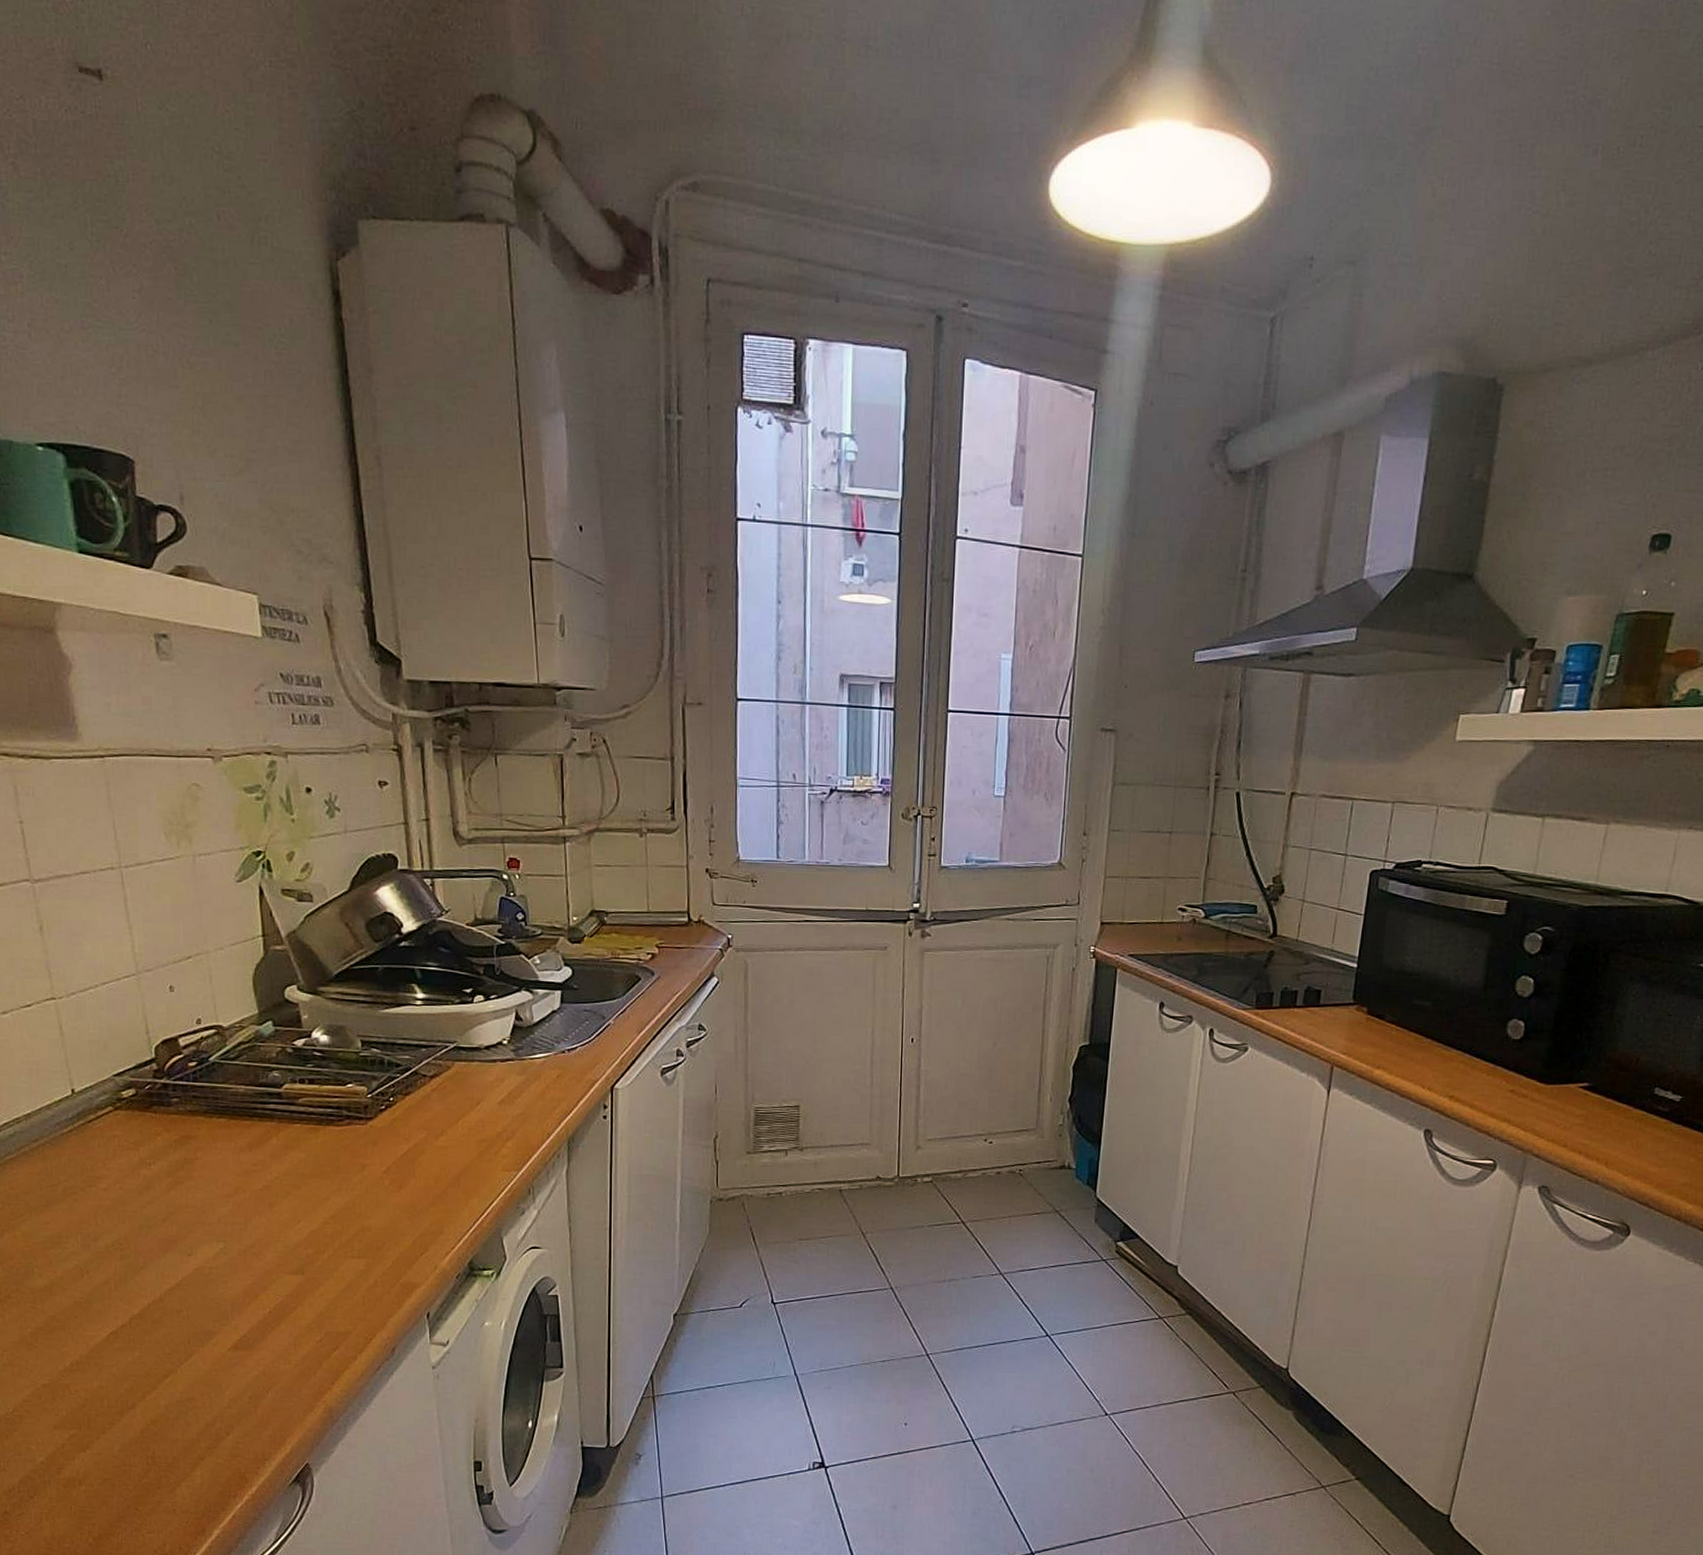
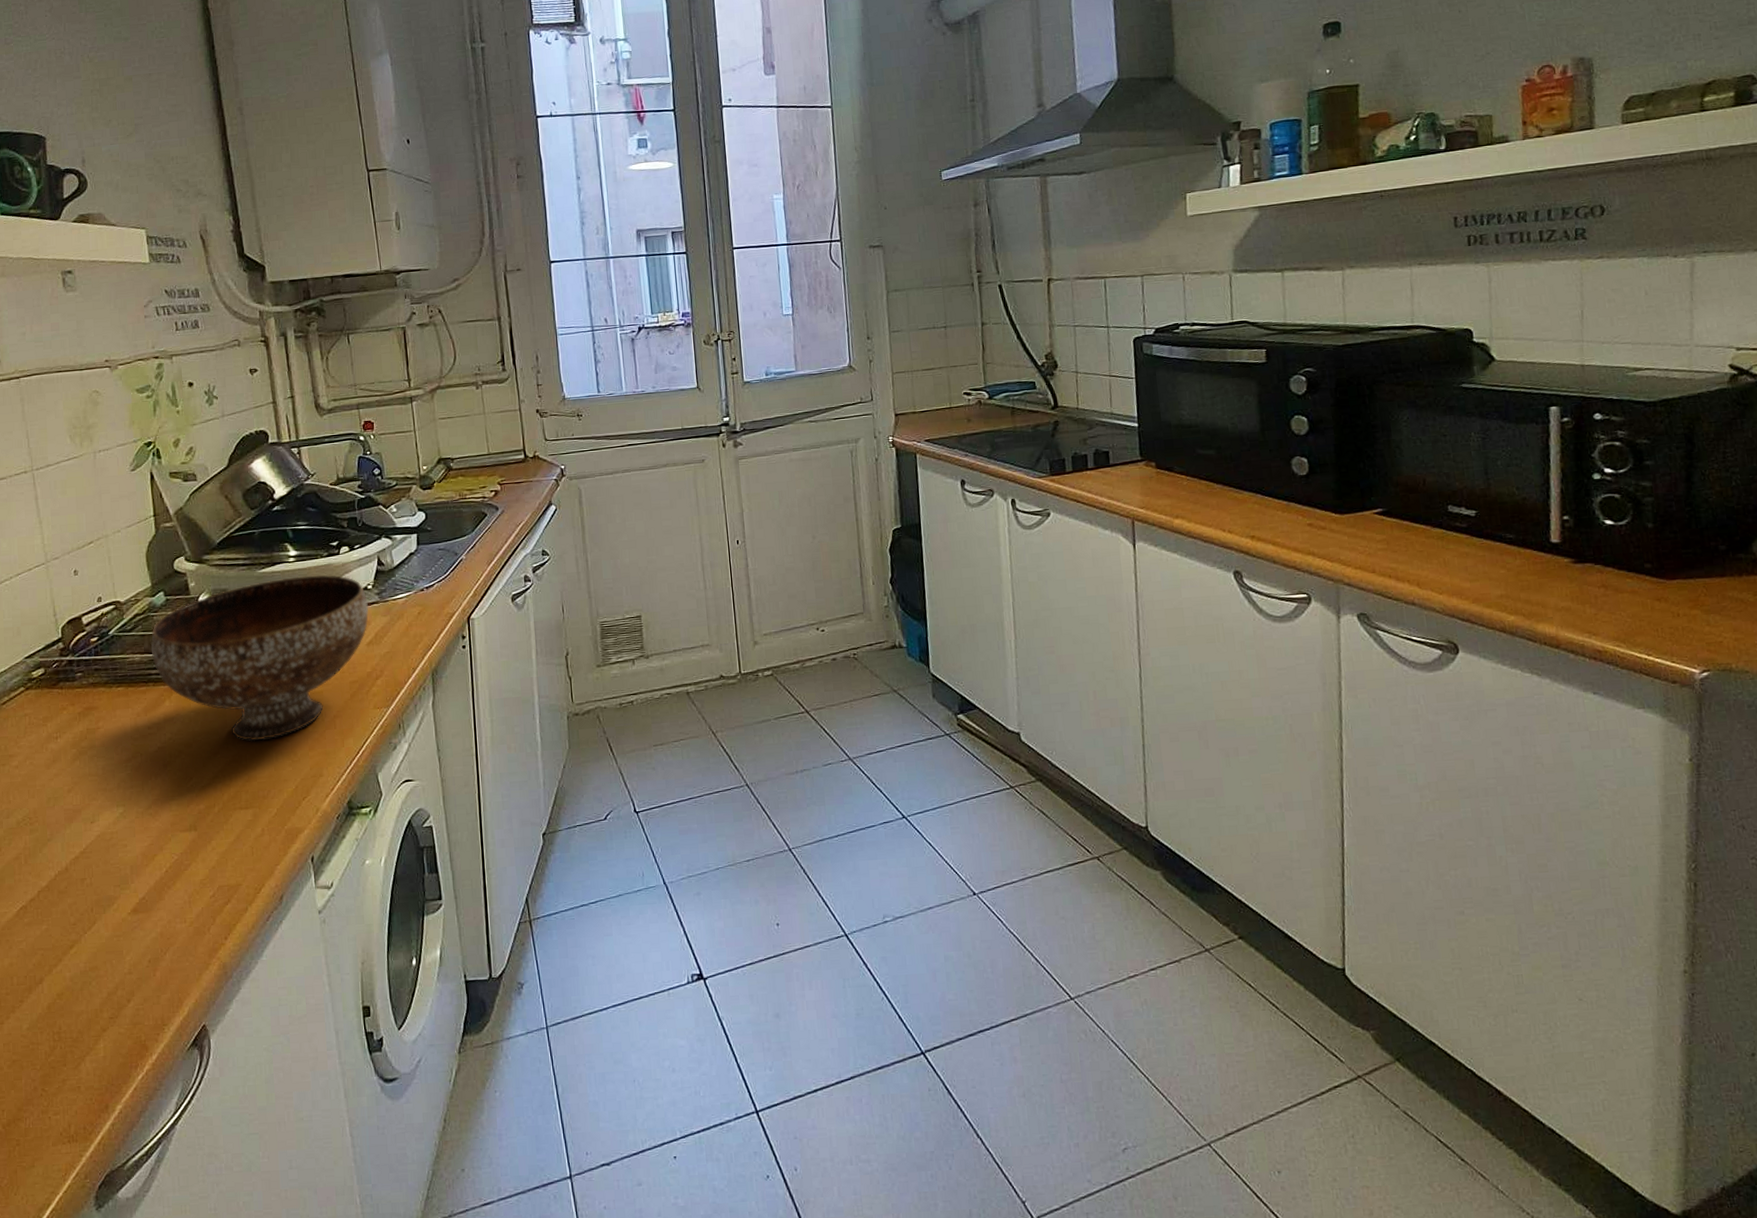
bowl: none [256,1021,503,1191] -> present [150,574,369,742]

